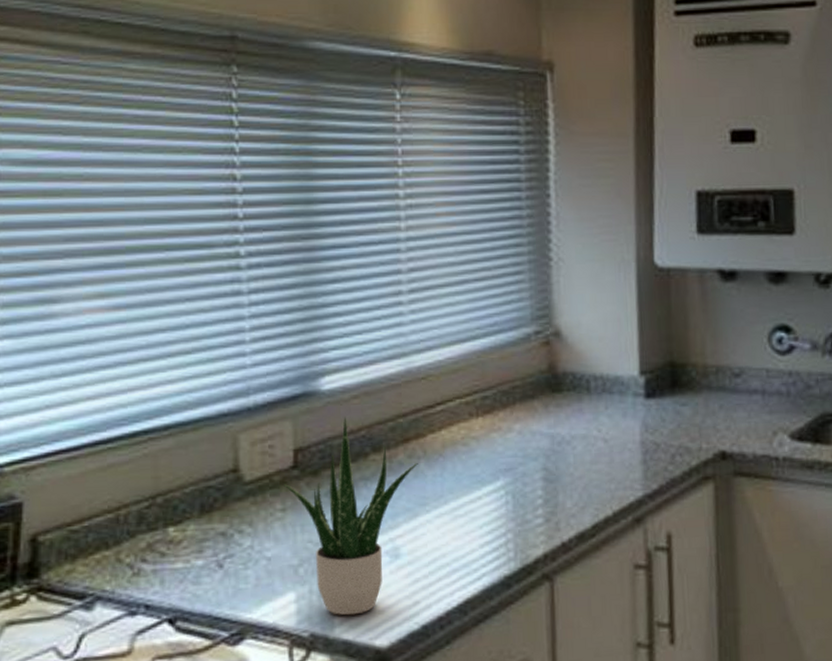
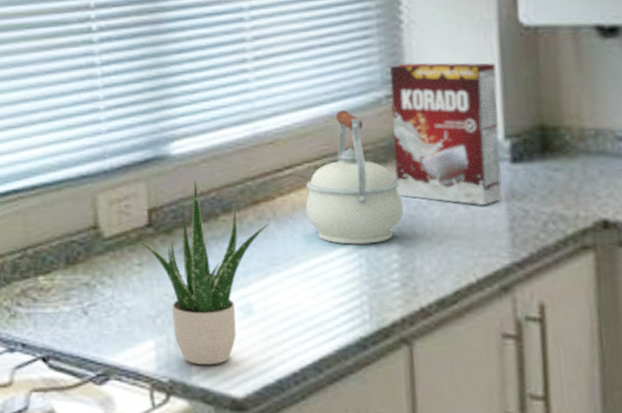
kettle: none [455,345,548,482] -> present [305,110,404,245]
cereal box: none [539,300,637,439] -> present [390,63,503,205]

